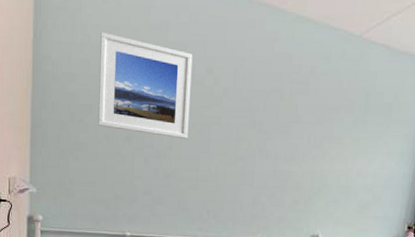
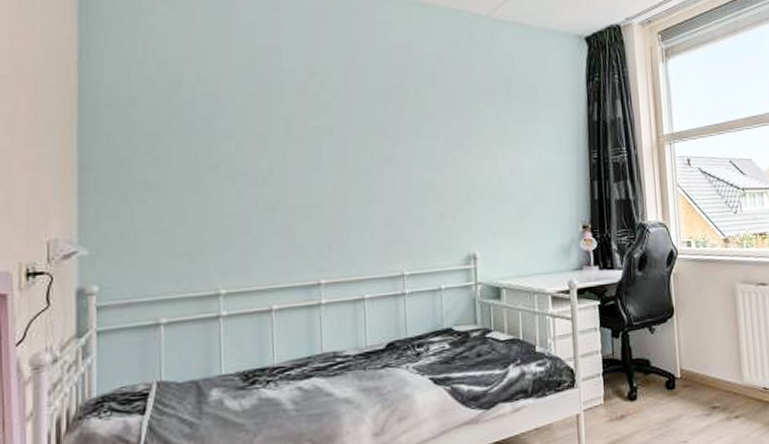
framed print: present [98,32,193,140] -> none [168,44,293,159]

